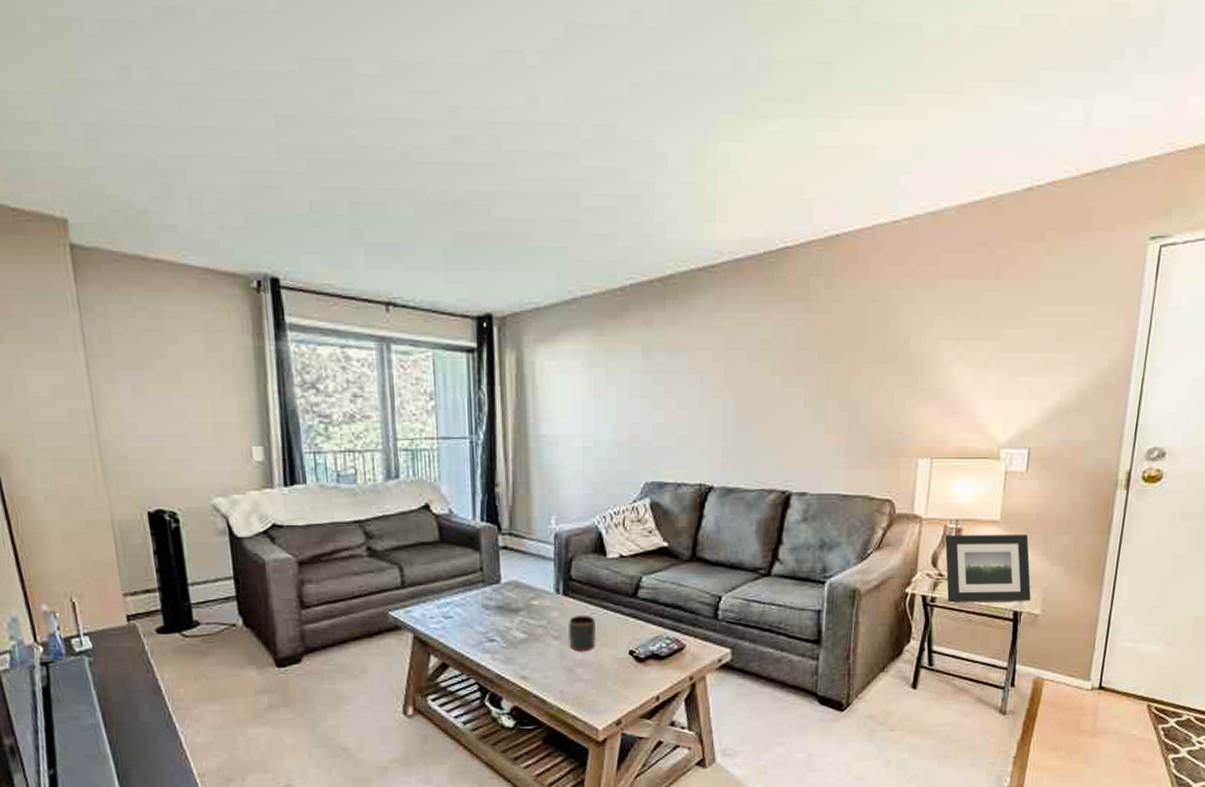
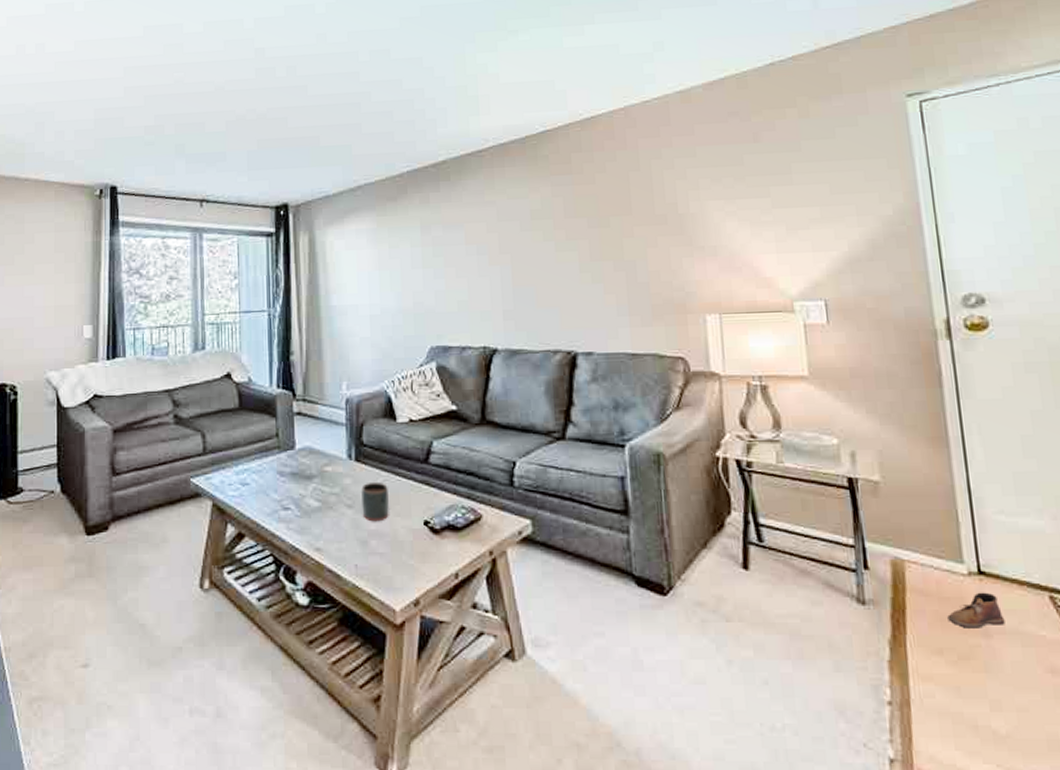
picture frame: present [944,535,1031,602] -> none [749,391,865,467]
boot: none [1067,703,1110,731] -> present [947,592,1005,628]

